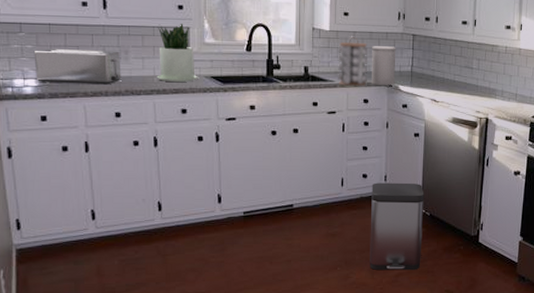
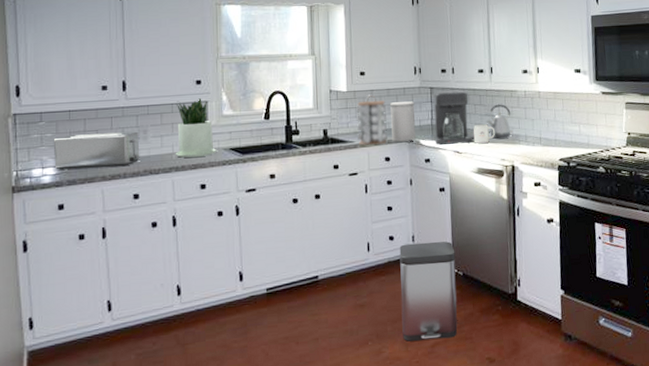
coffee maker: none [412,38,450,92] -> present [433,90,472,145]
mug: none [451,75,473,95] -> present [473,123,496,144]
kettle: none [465,57,490,91] -> present [486,104,513,139]

